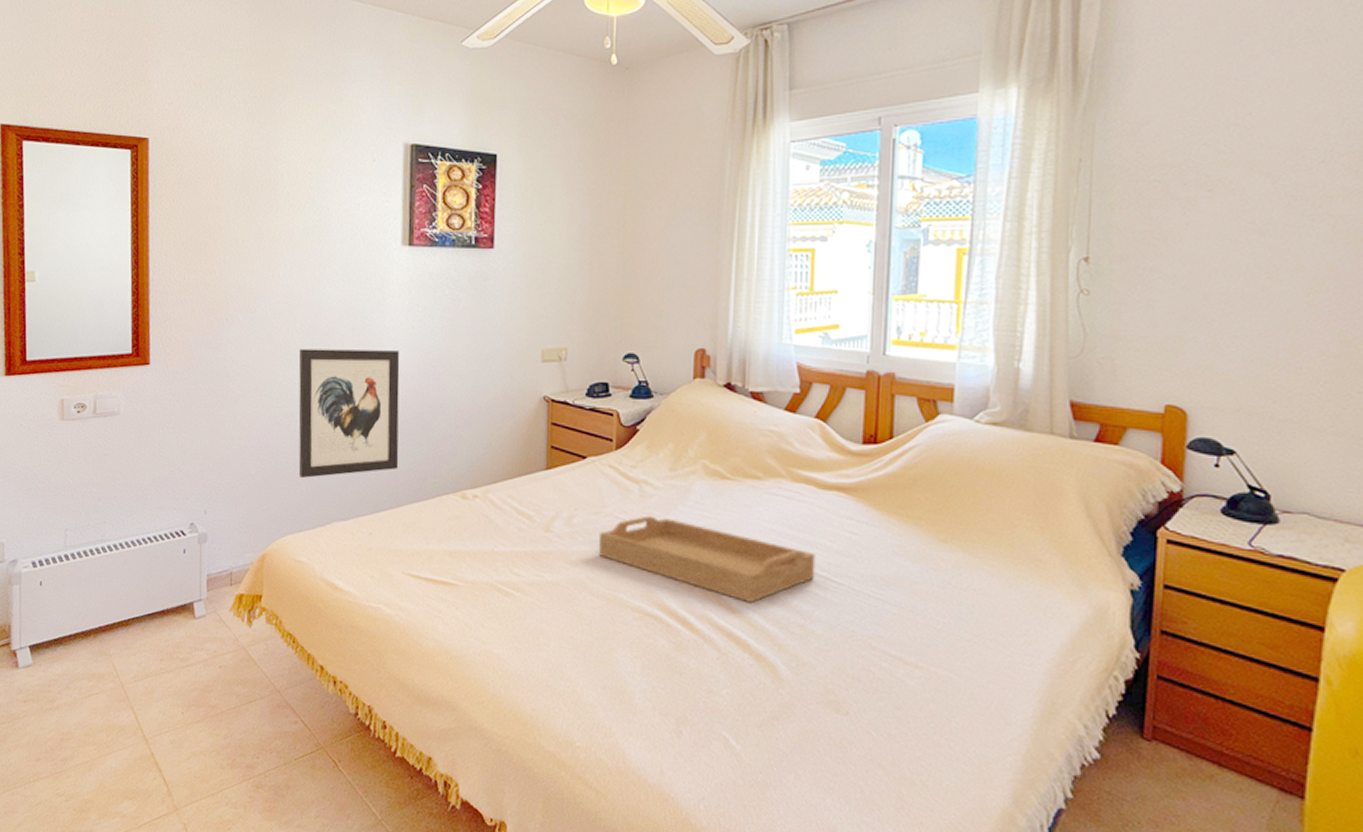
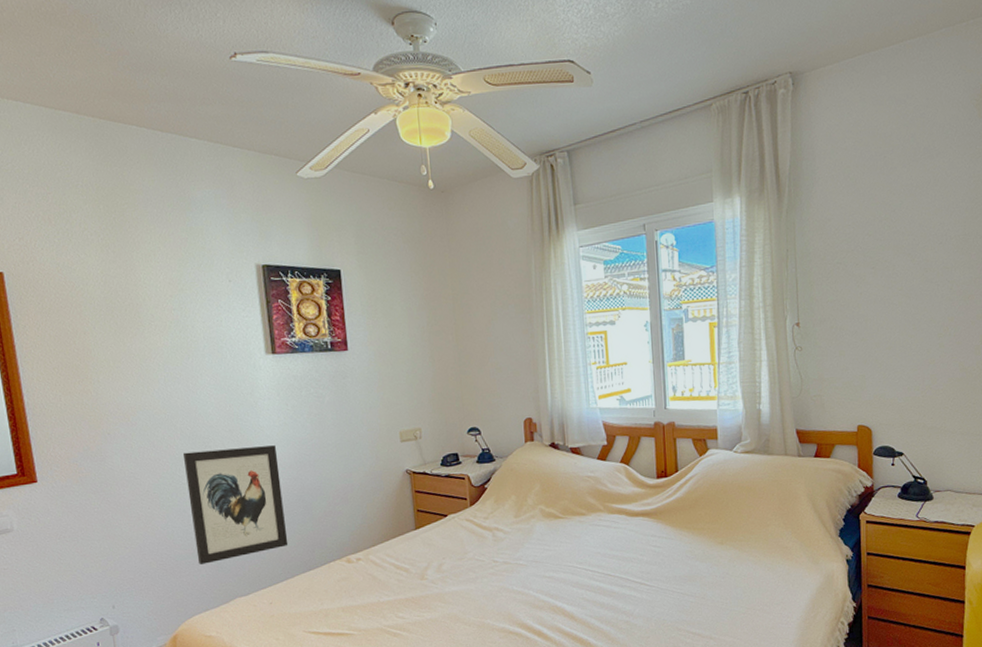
serving tray: present [599,515,816,604] -> none [465,555,633,612]

